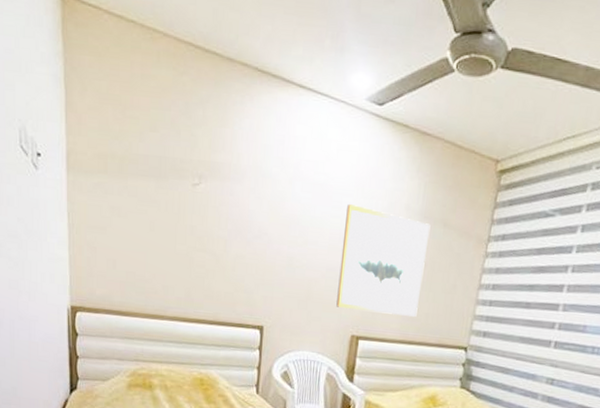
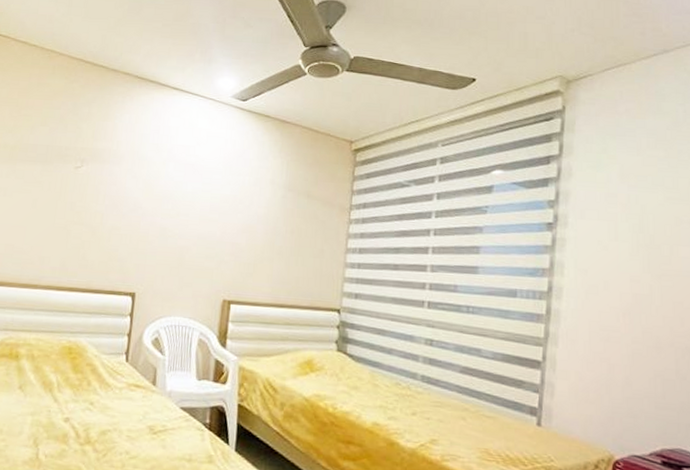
wall art: present [336,204,431,317] -> none [207,181,295,280]

